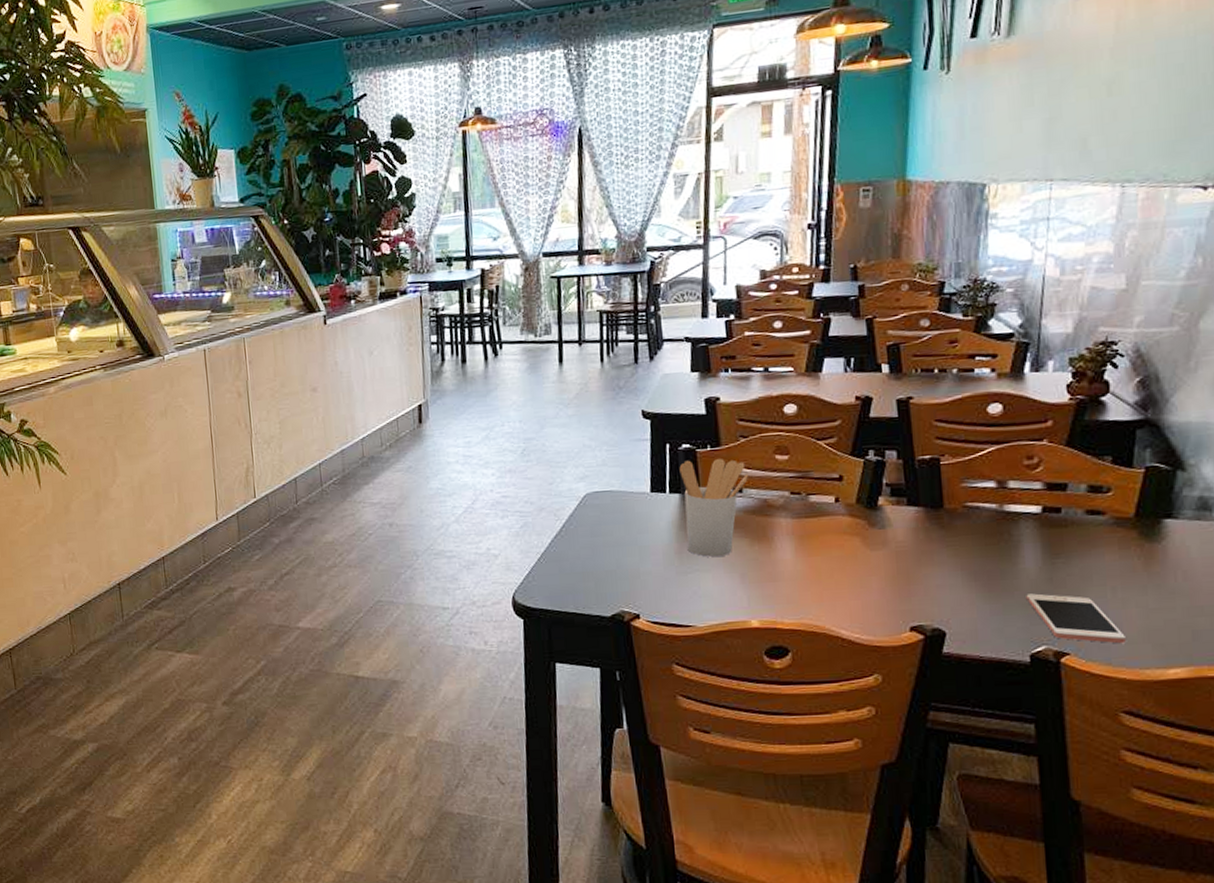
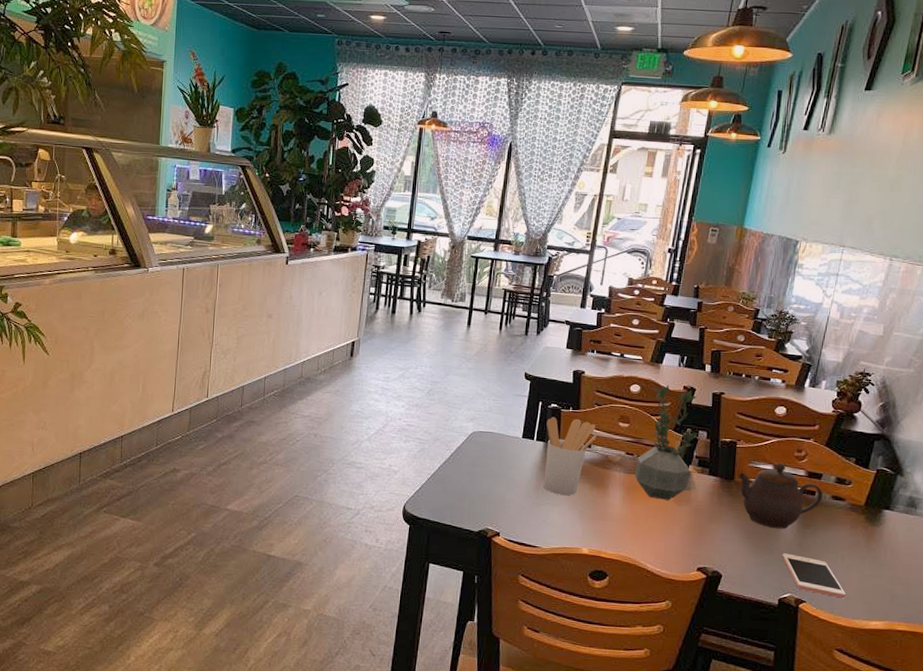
potted plant: none [806,397,885,546] -> present [635,384,698,501]
teapot: none [949,476,1072,564] -> present [739,463,823,529]

